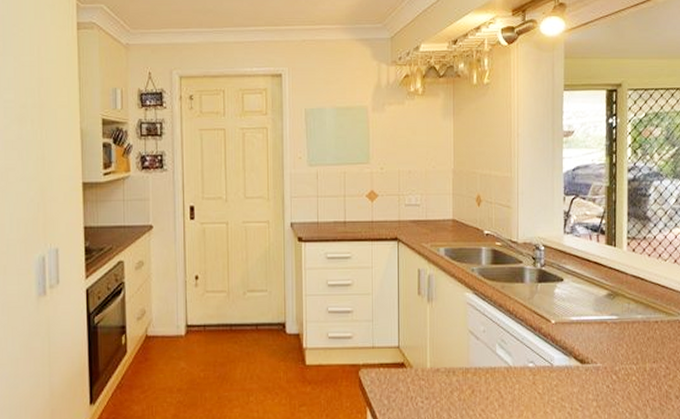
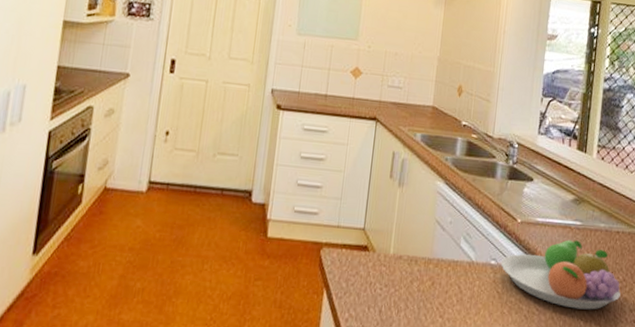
fruit bowl: none [539,334,666,401] -> present [500,239,623,310]

